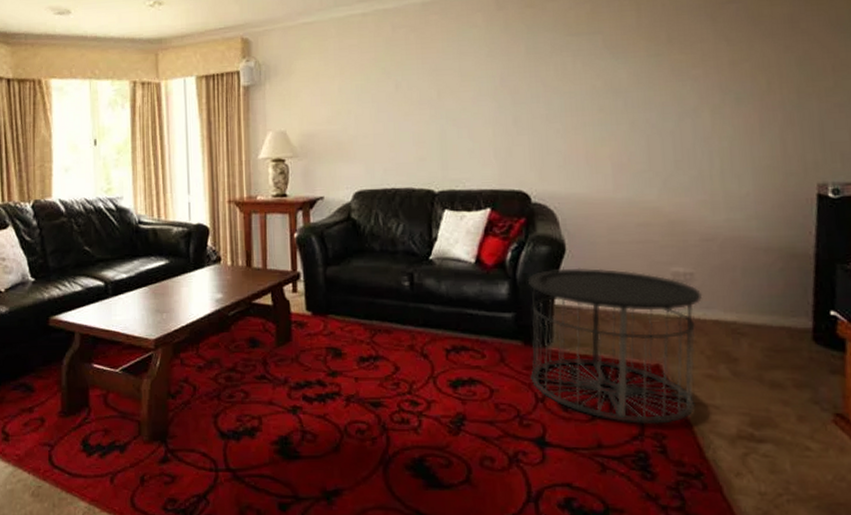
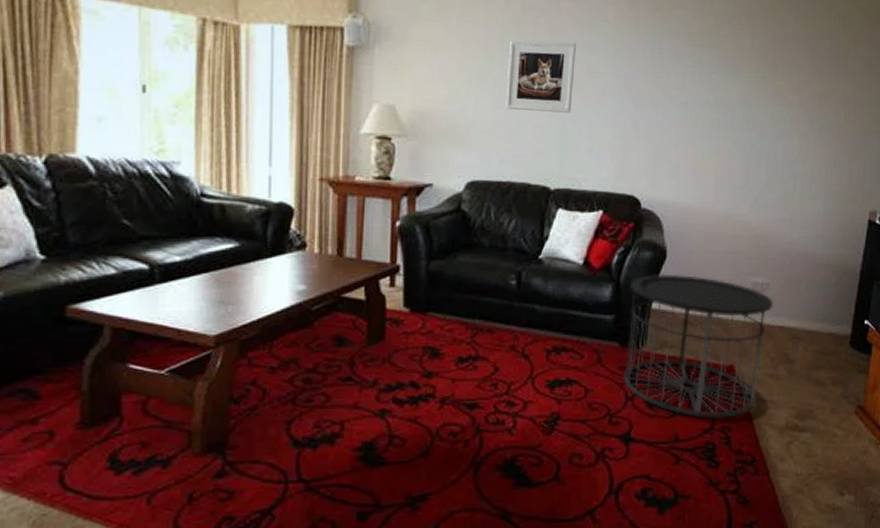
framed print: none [383,52,449,121] -> present [505,40,576,113]

